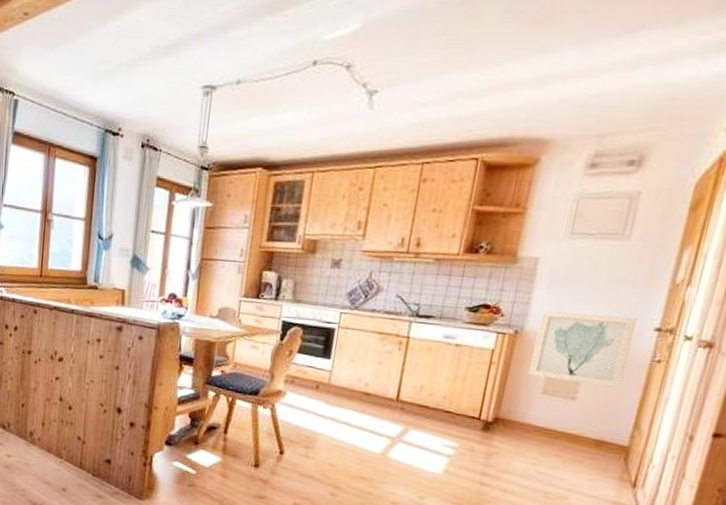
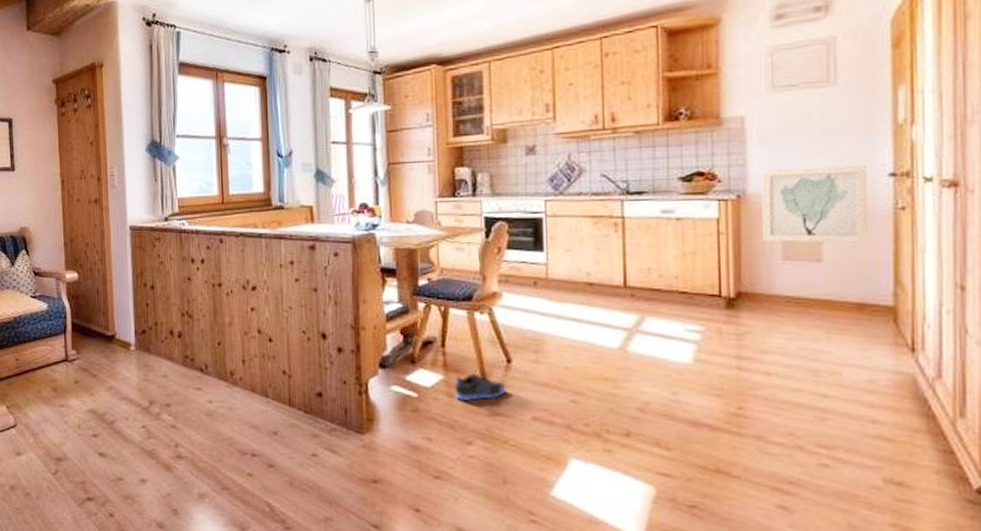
sneaker: none [229,459,275,483] -> present [454,373,507,402]

